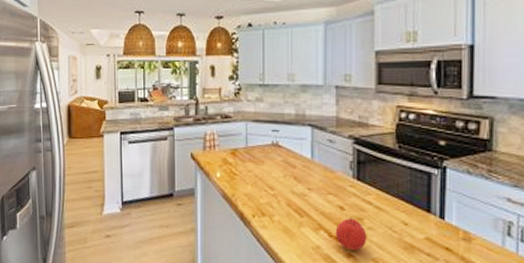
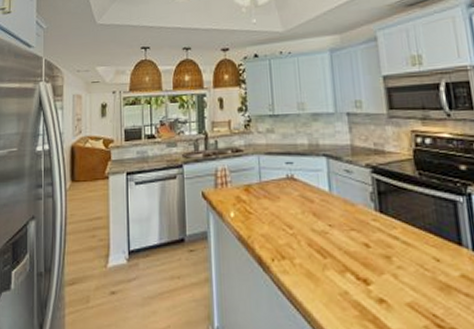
fruit: present [335,217,367,251] -> none [362,255,398,295]

